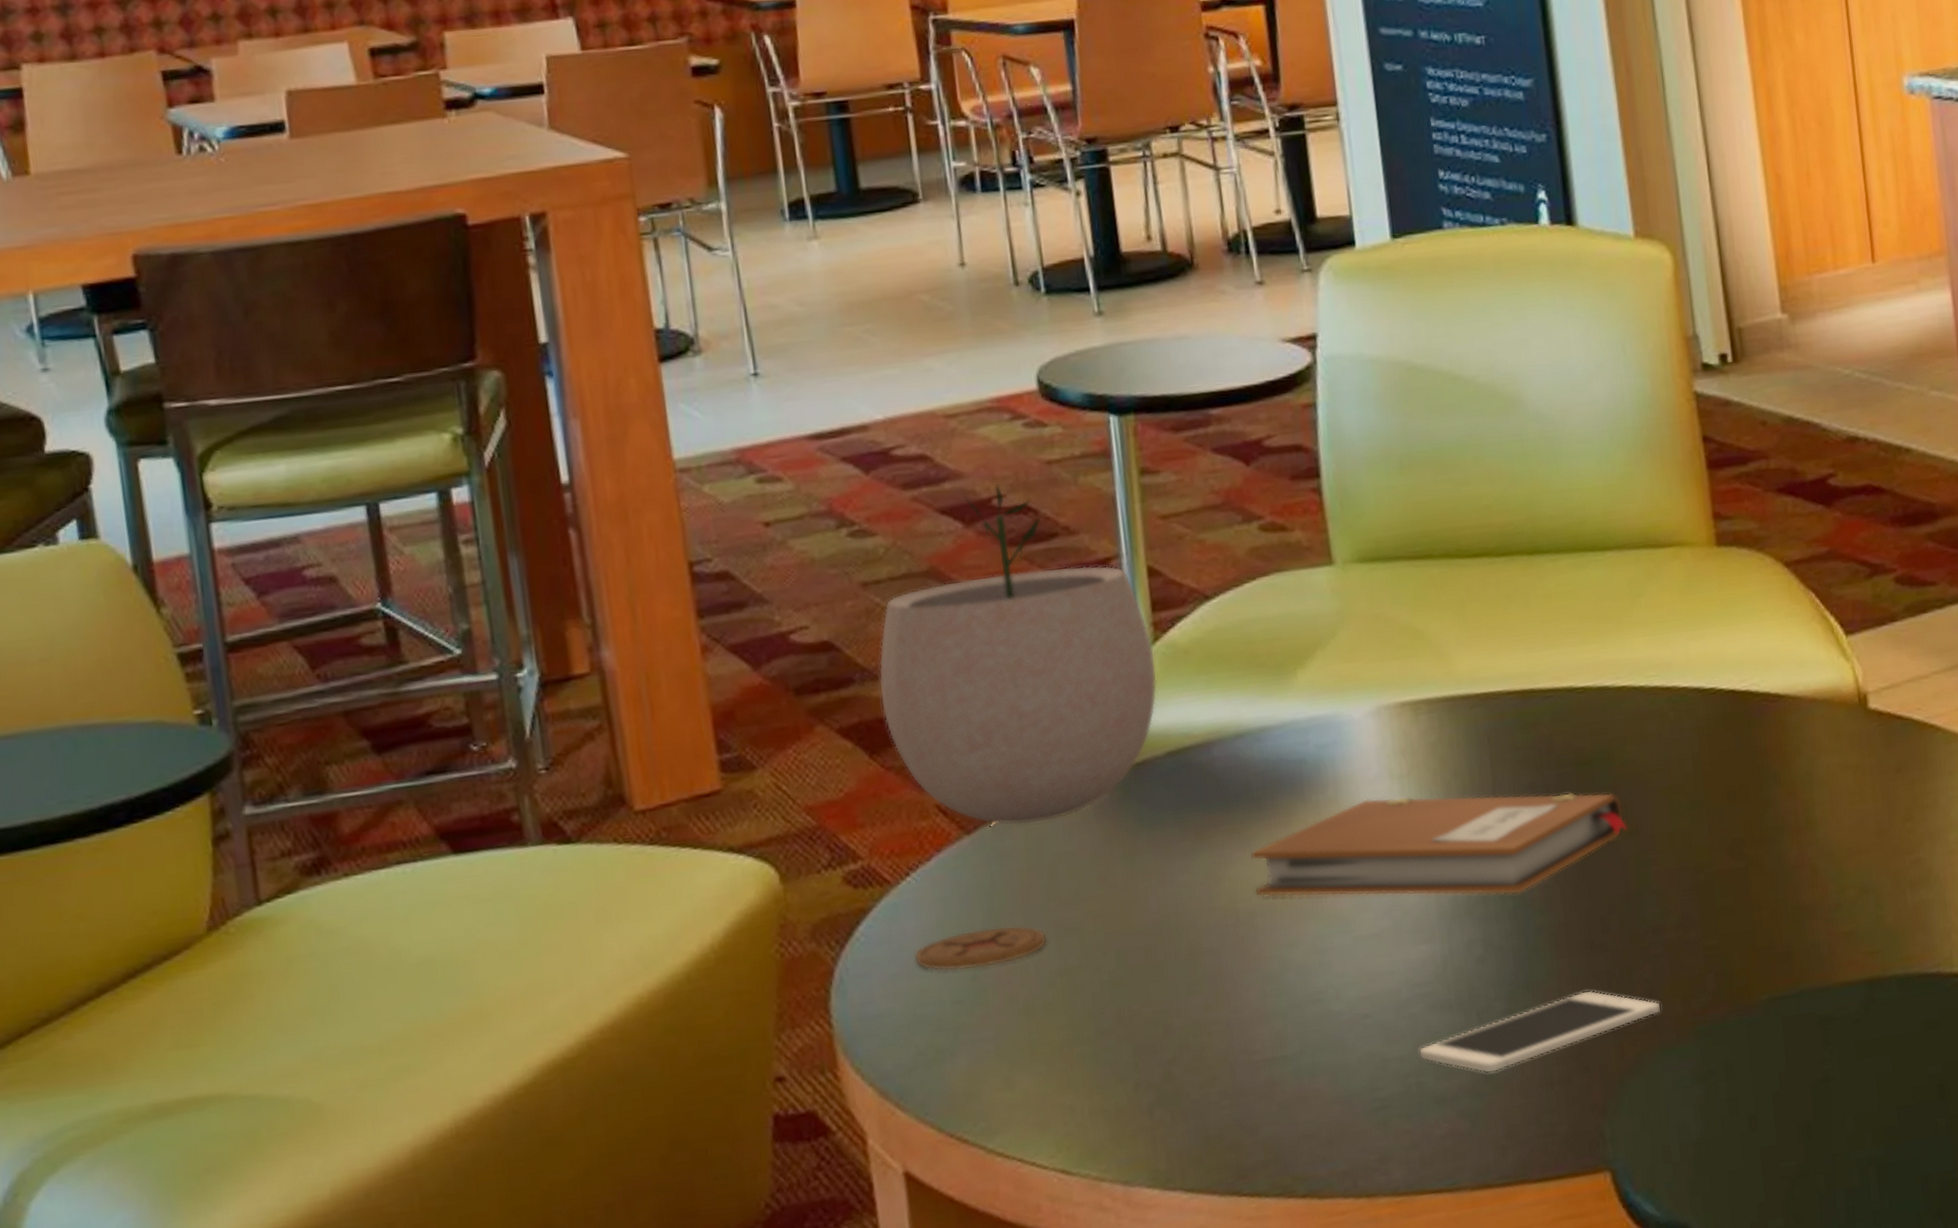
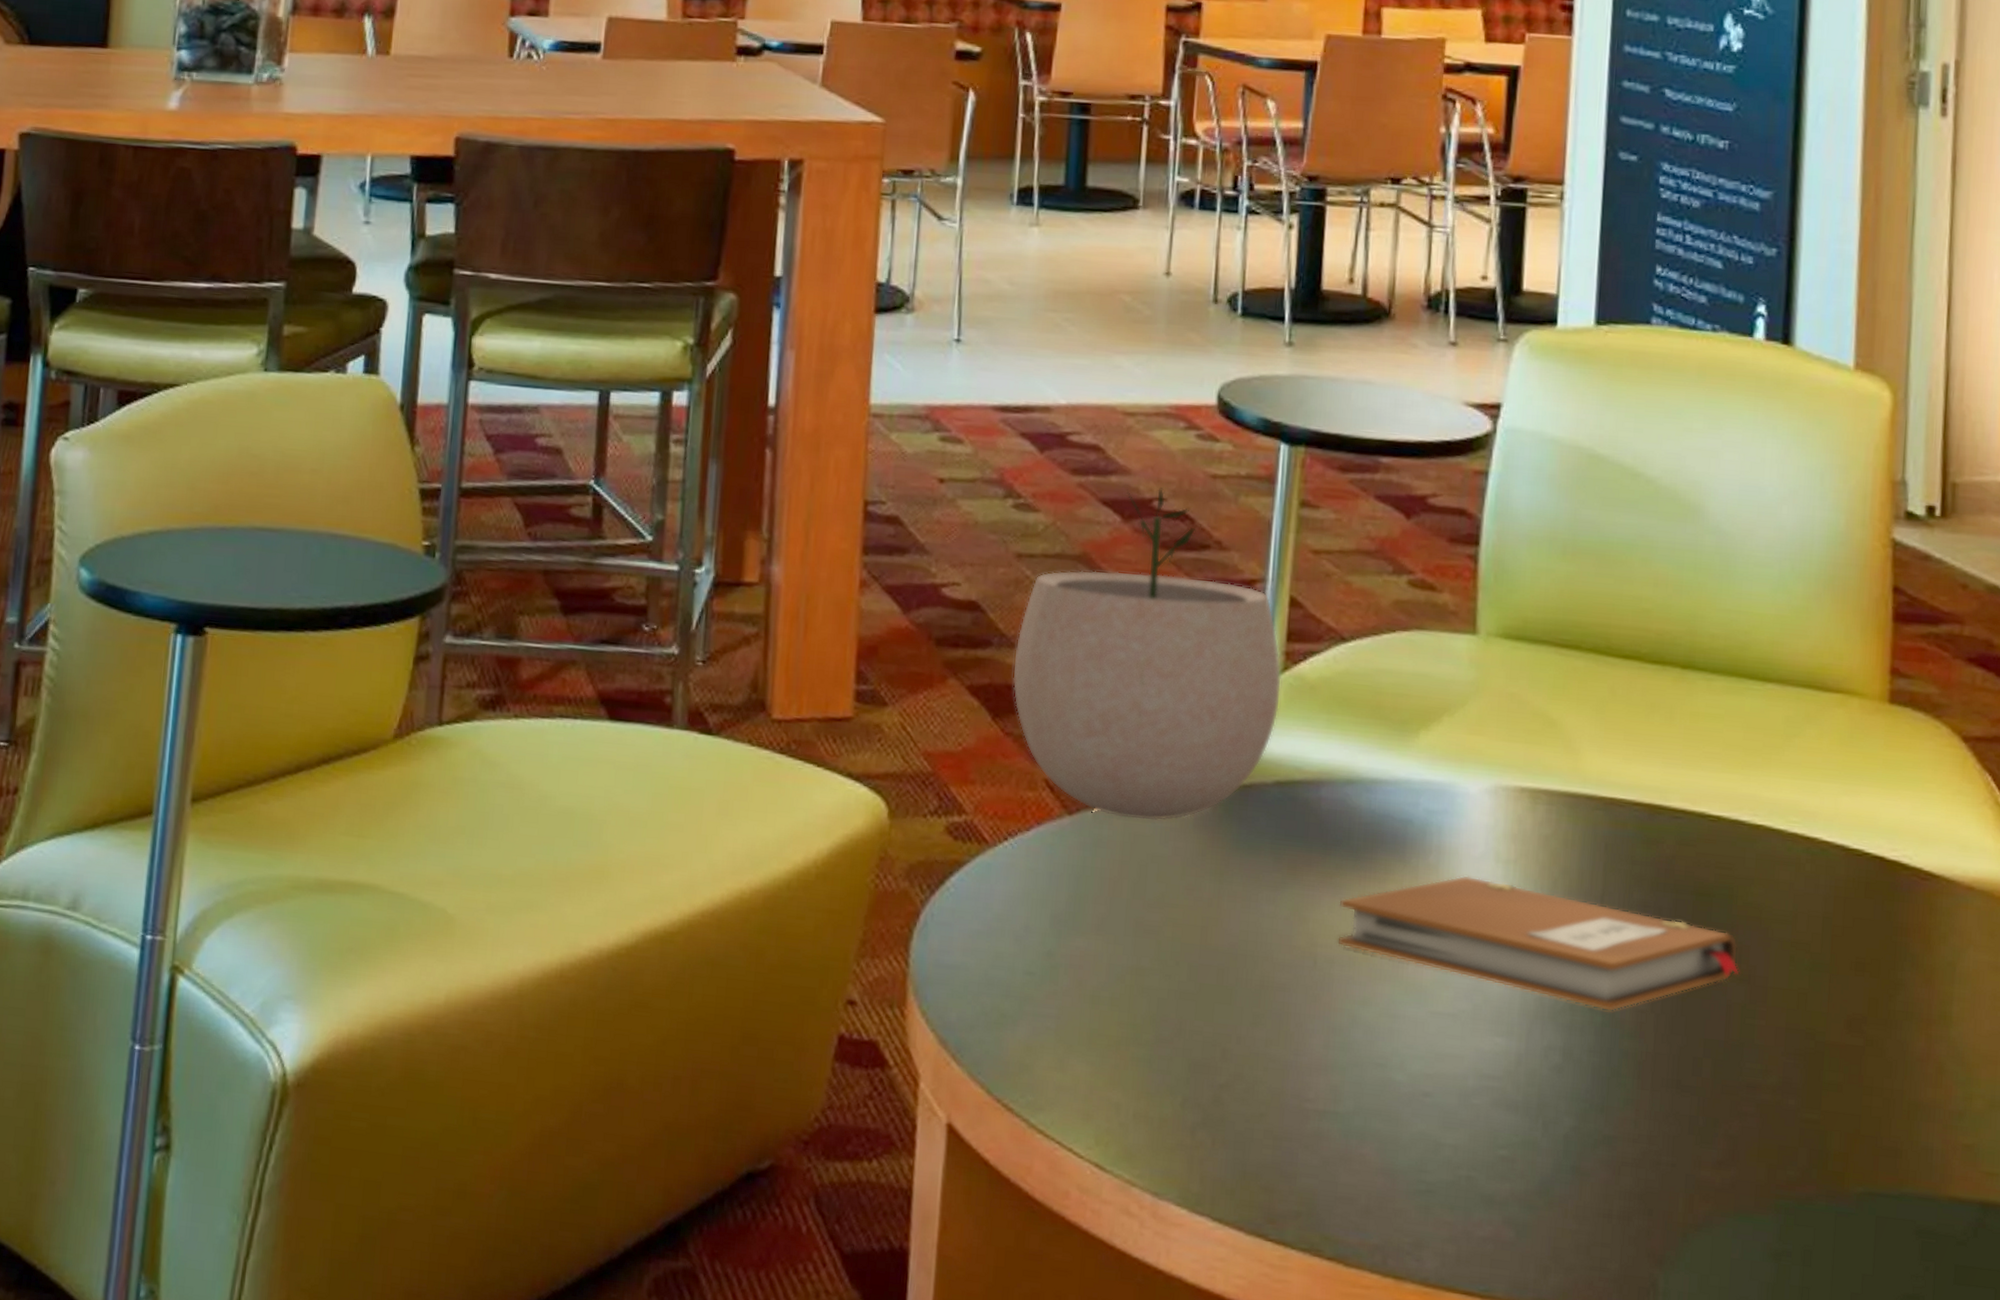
coaster: present [914,926,1047,971] -> none [997,907,1125,948]
cell phone: present [1418,990,1660,1074] -> none [1474,1129,1742,1189]

